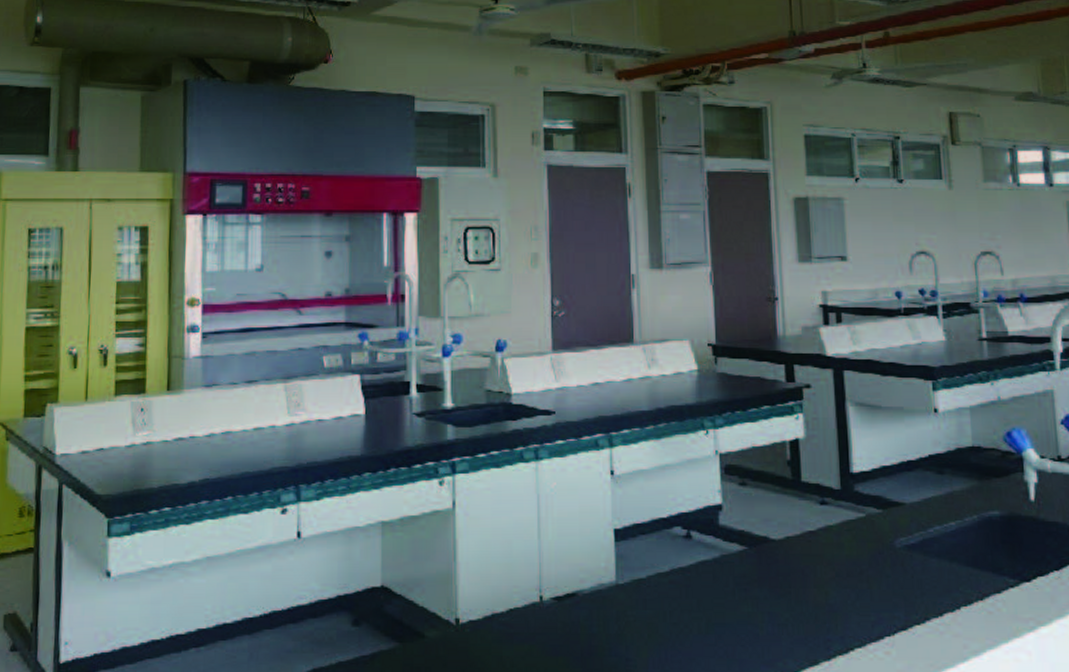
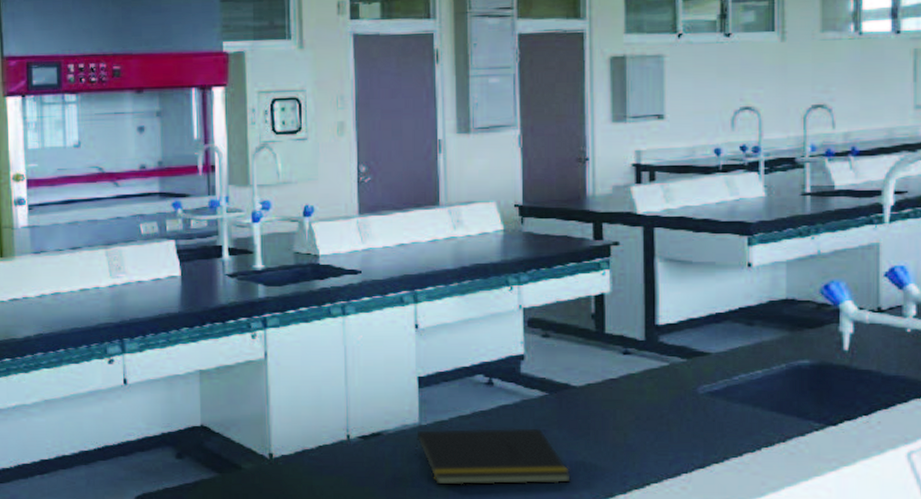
notepad: none [612,586,774,653] -> present [415,427,571,485]

